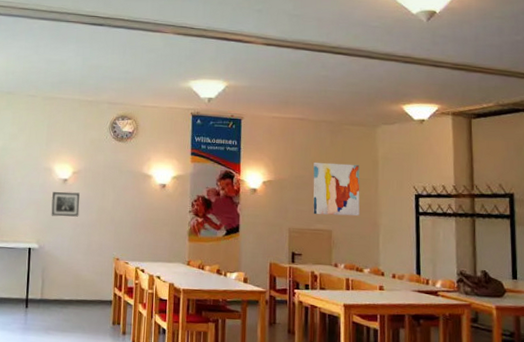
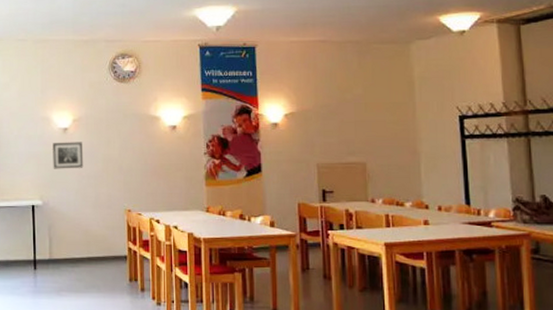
wall art: present [313,162,360,216] -> none [340,87,396,147]

